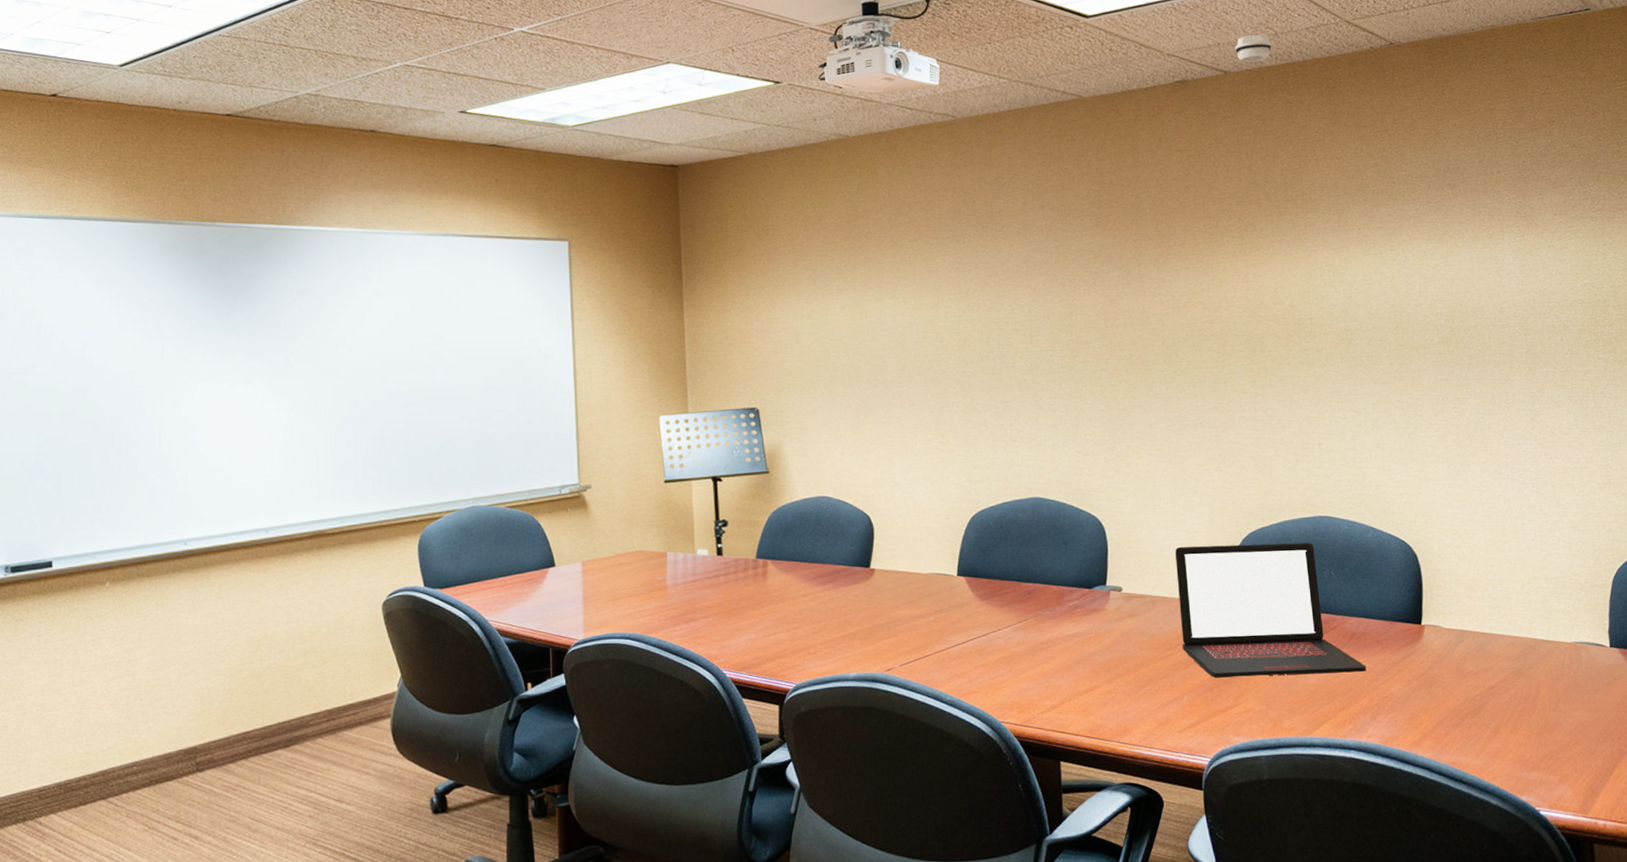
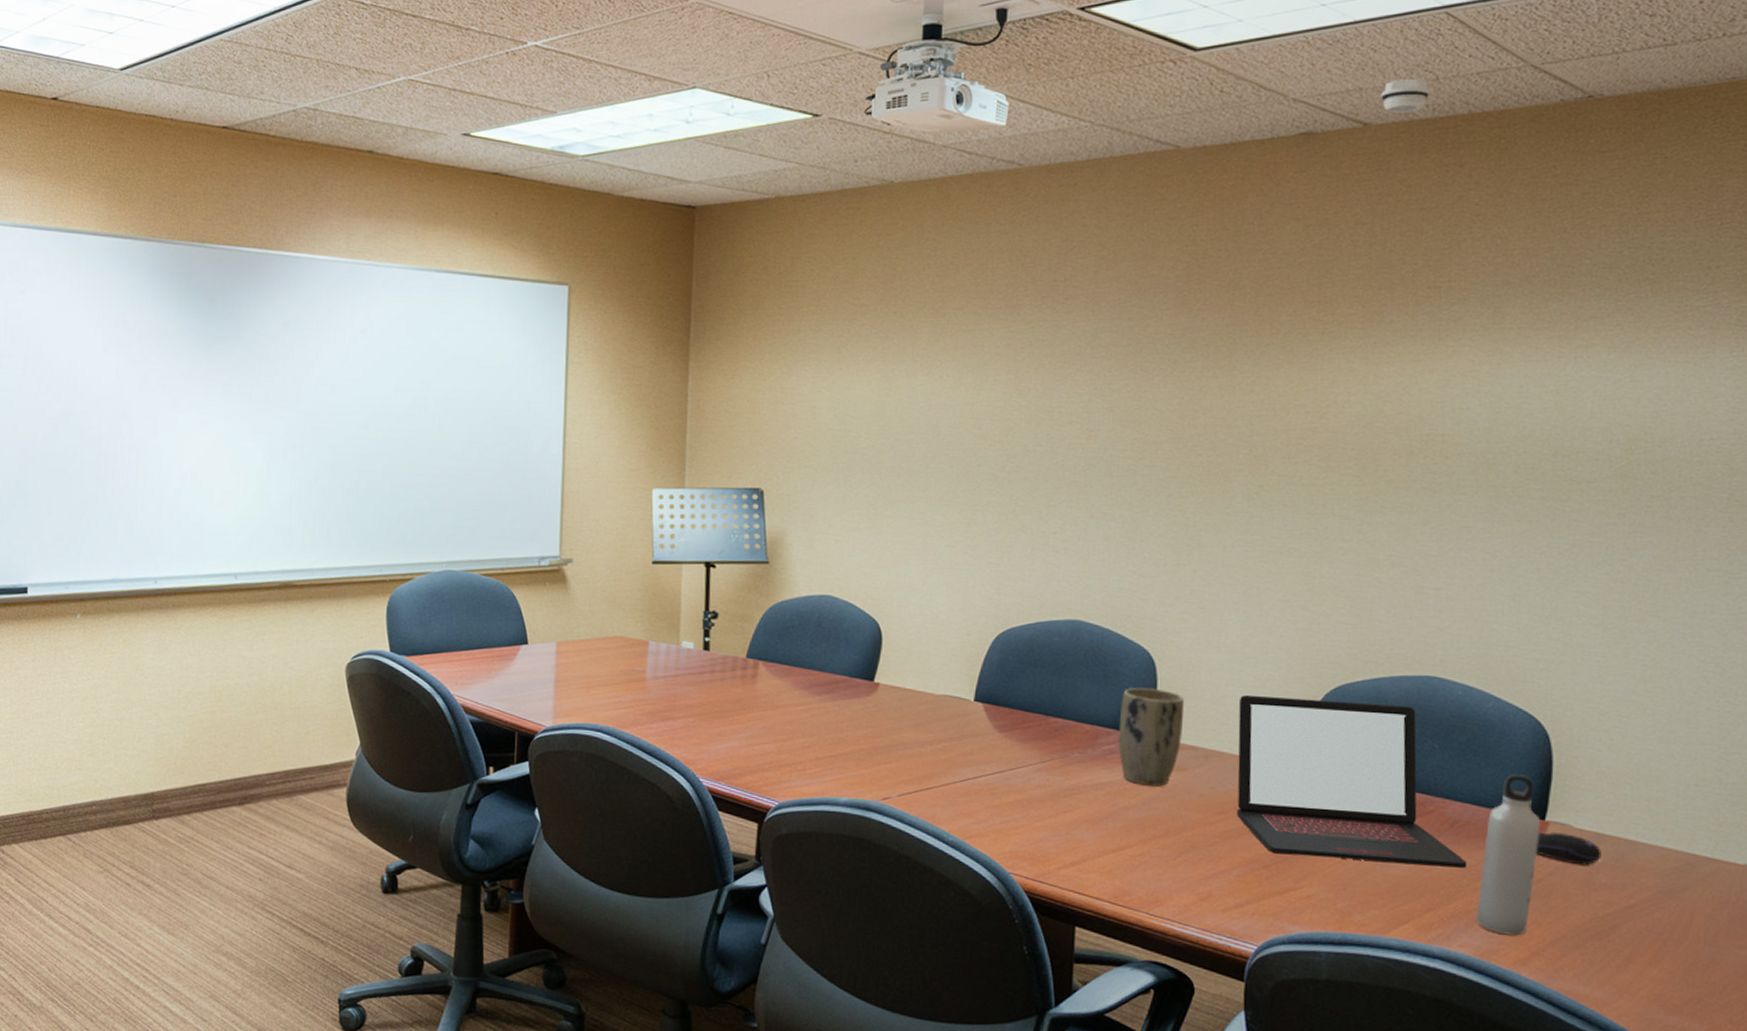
plant pot: none [1079,549,1132,633] -> present [1118,687,1185,787]
water bottle: none [1377,589,1419,723] -> present [1477,774,1541,936]
computer mouse: none [1416,632,1466,658] -> present [1535,832,1602,865]

